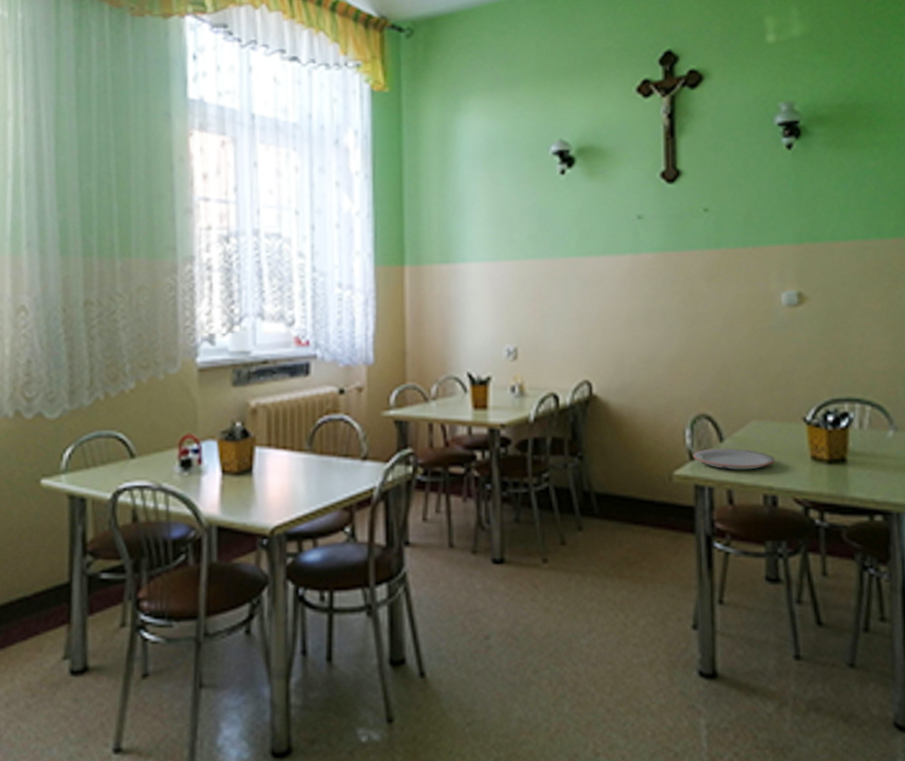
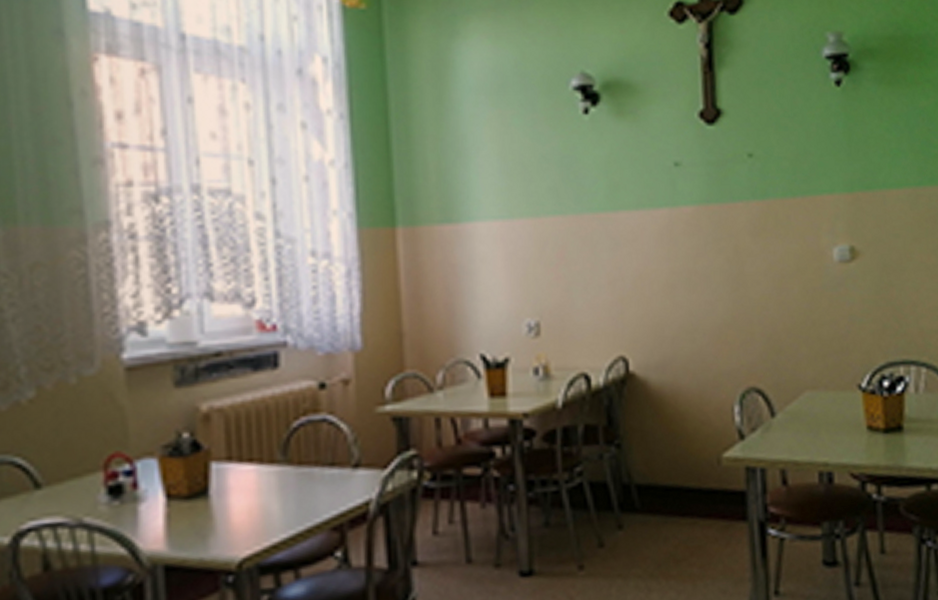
plate: present [693,448,776,470] -> none [743,423,831,447]

